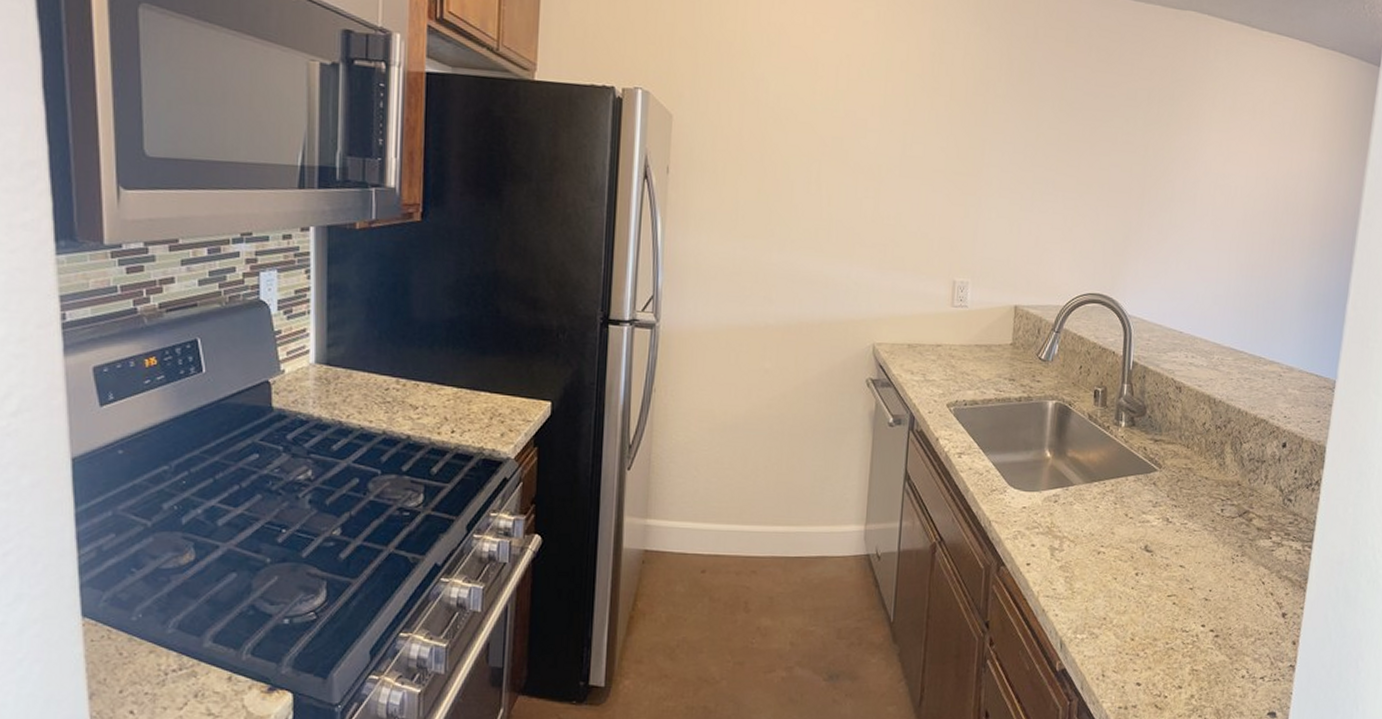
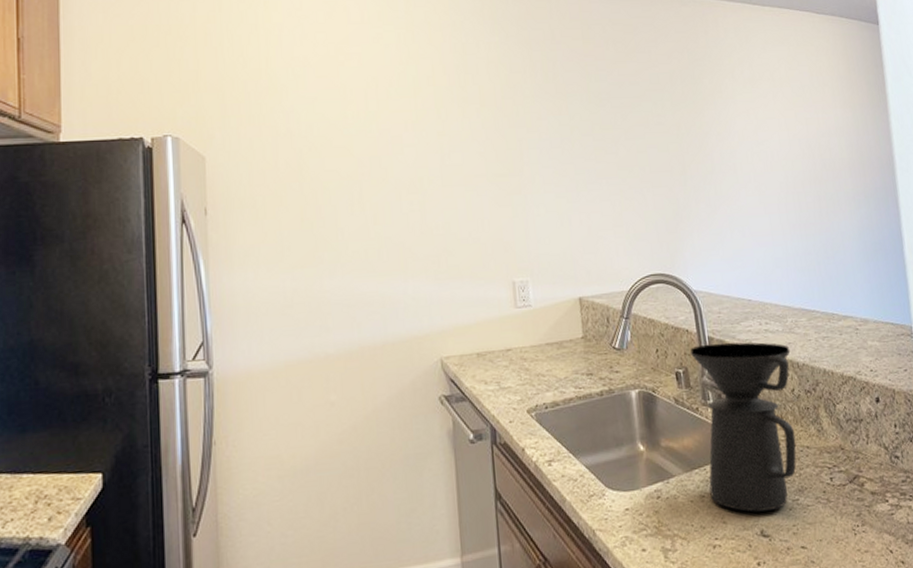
coffee maker: none [1104,368,1210,529] -> present [690,342,796,512]

